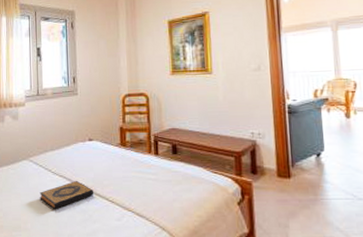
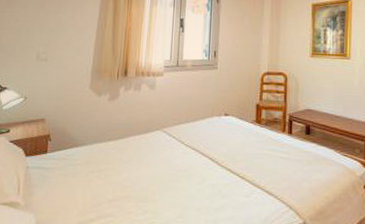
hardback book: present [40,181,93,210] -> none [170,155,225,183]

